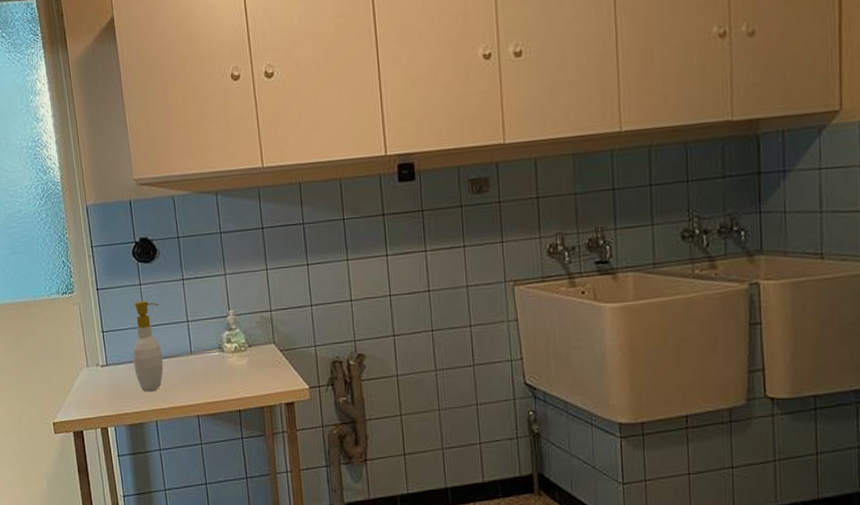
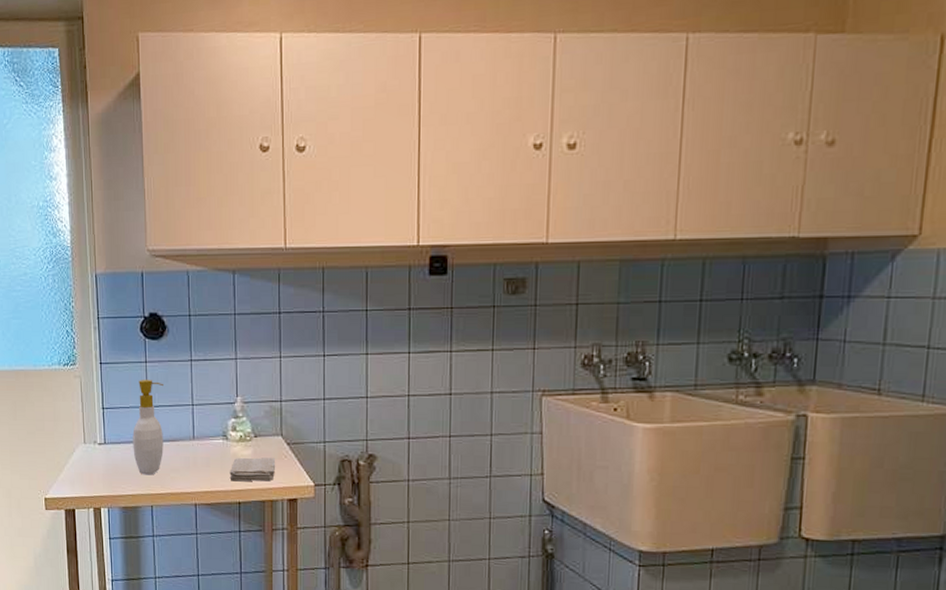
washcloth: none [227,365,271,391] -> present [229,457,275,482]

